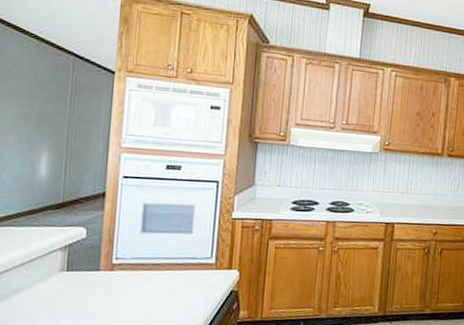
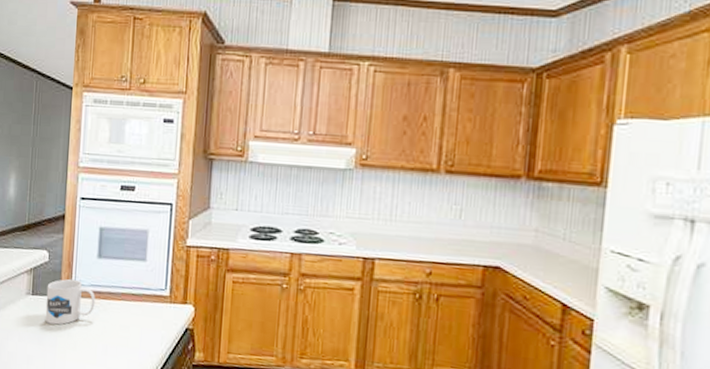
mug: none [81,253,138,298] -> present [45,279,95,325]

